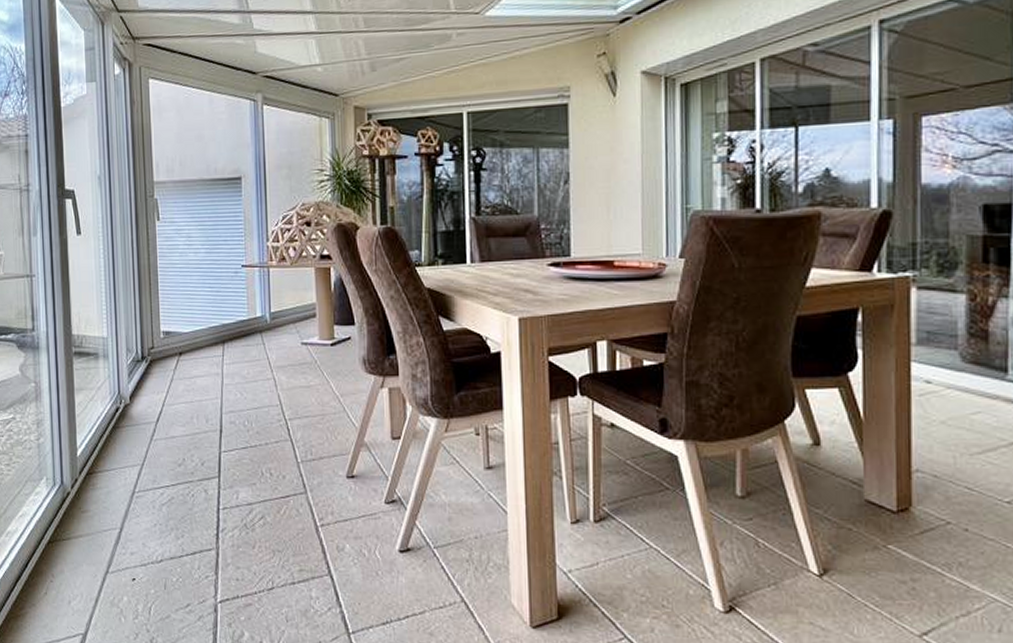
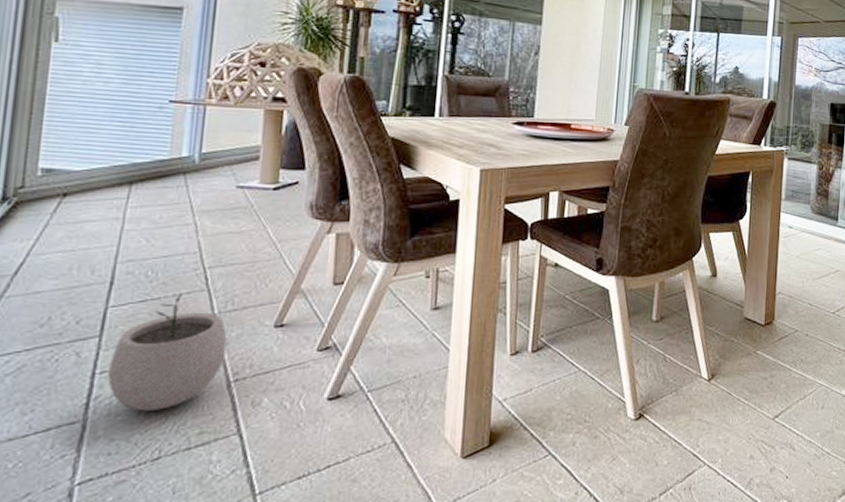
plant pot: none [228,442,312,546] -> present [108,293,228,411]

